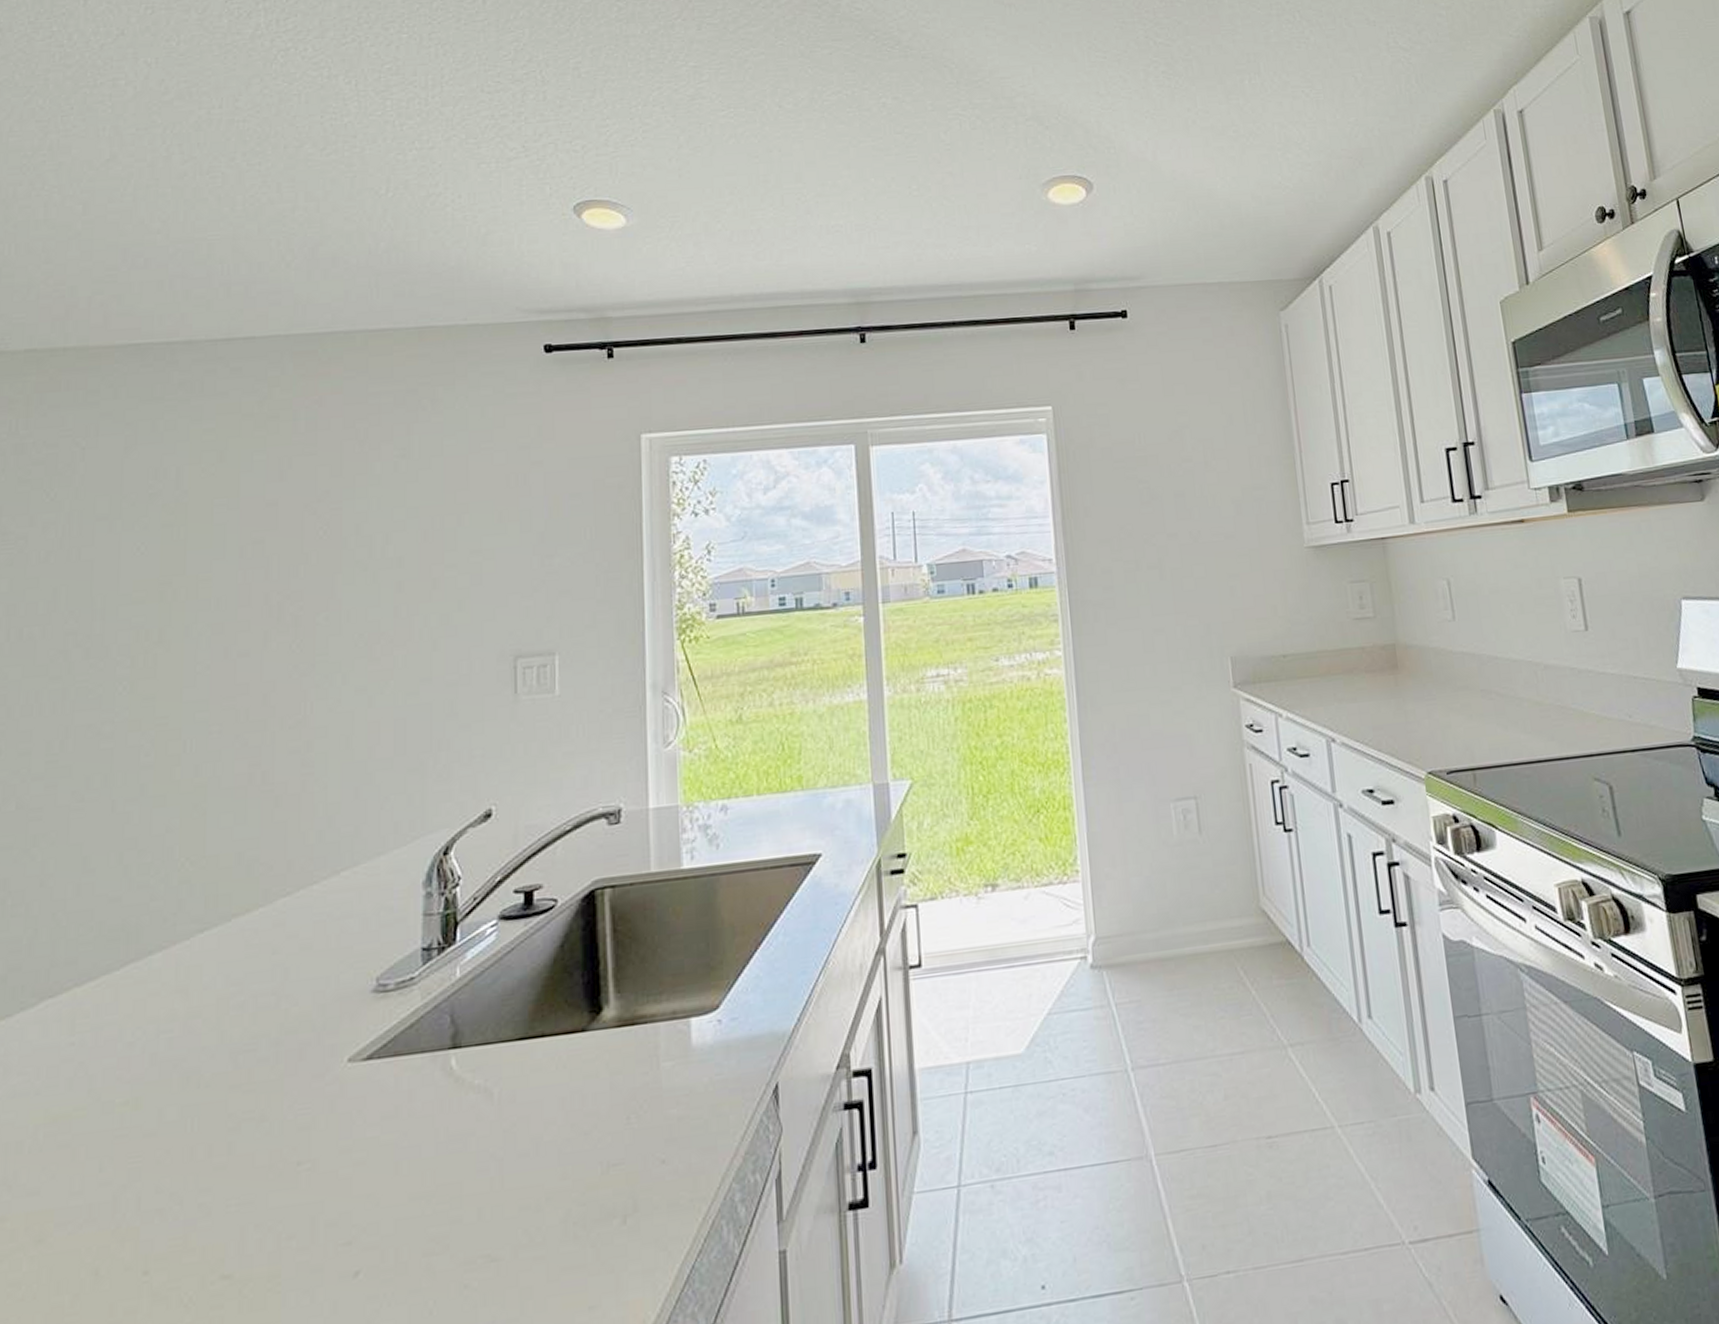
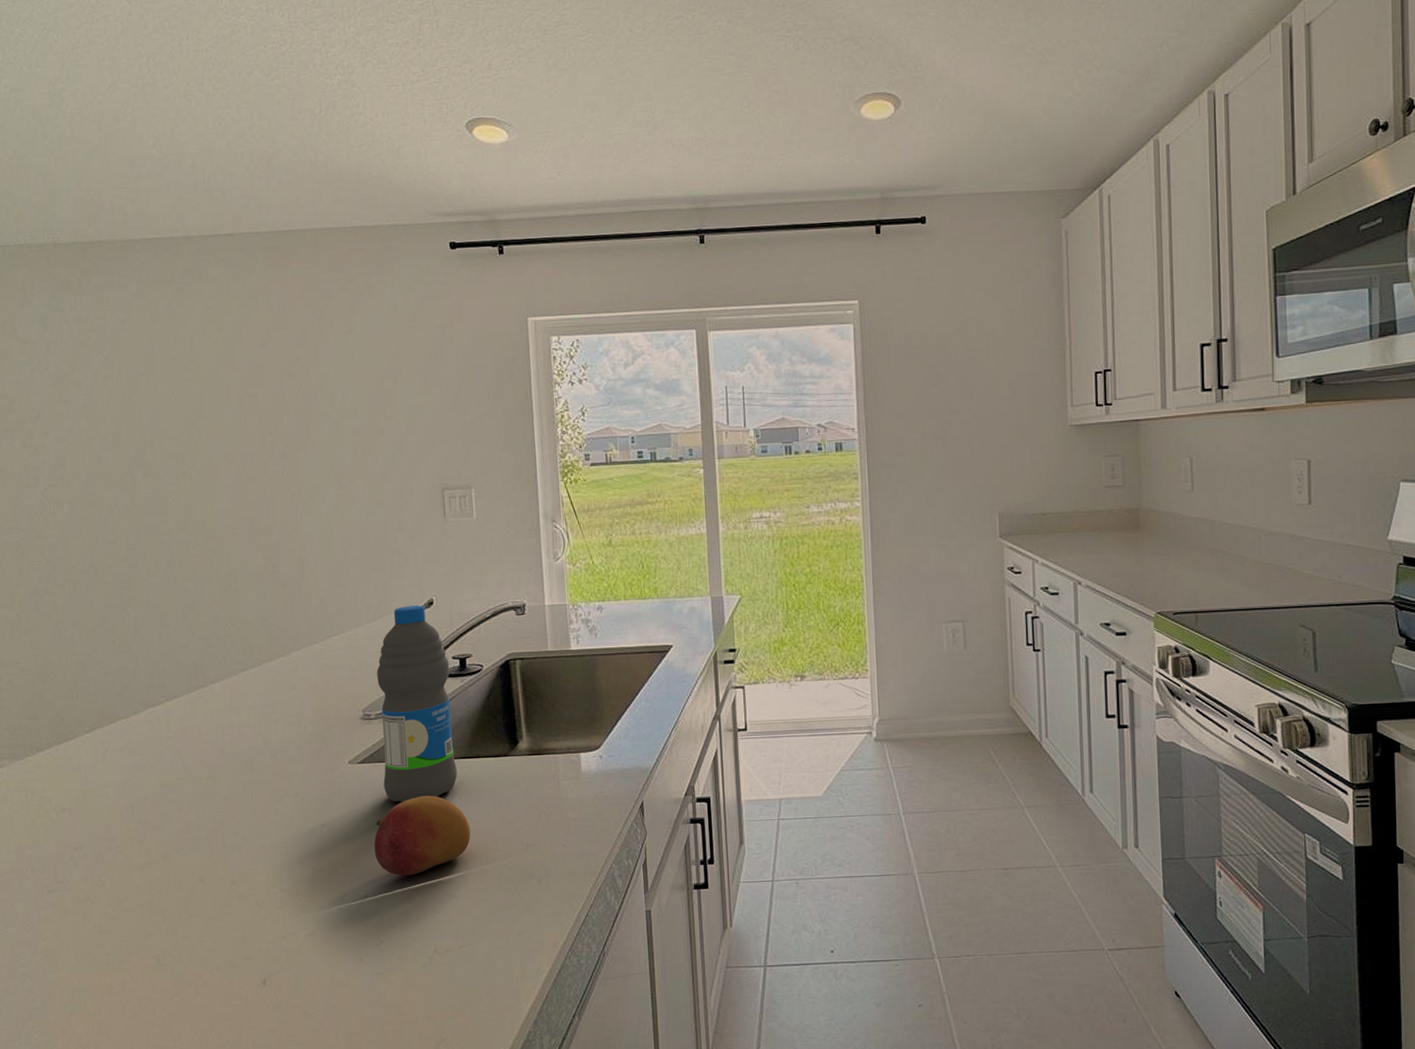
fruit: none [377,1100,525,1234] -> present [374,795,471,876]
water bottle: none [399,819,511,1117] -> present [376,605,457,802]

